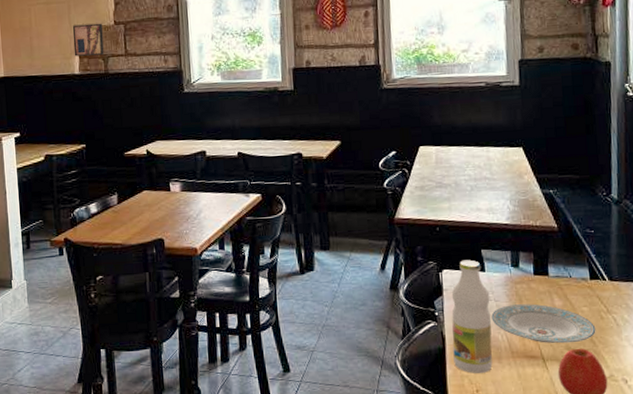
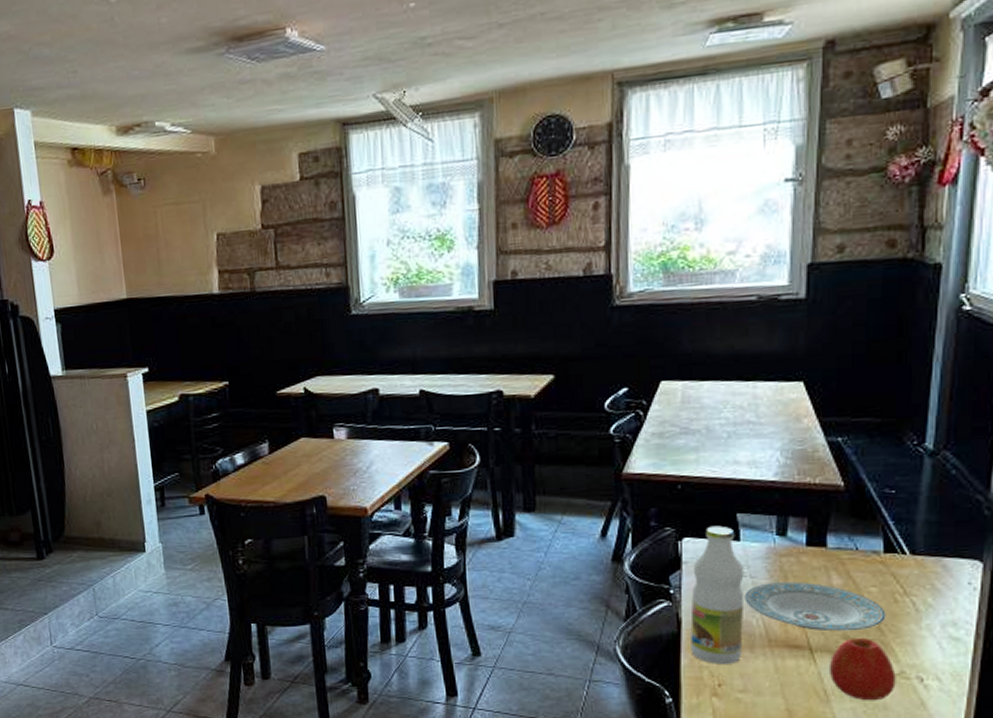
wall art: present [72,23,104,57] -> none [208,227,250,271]

